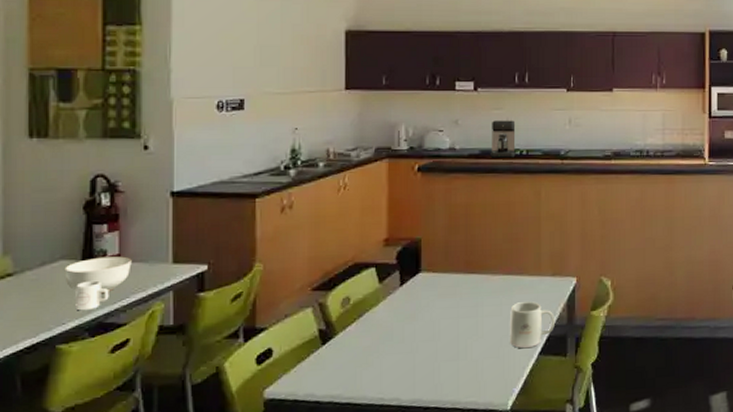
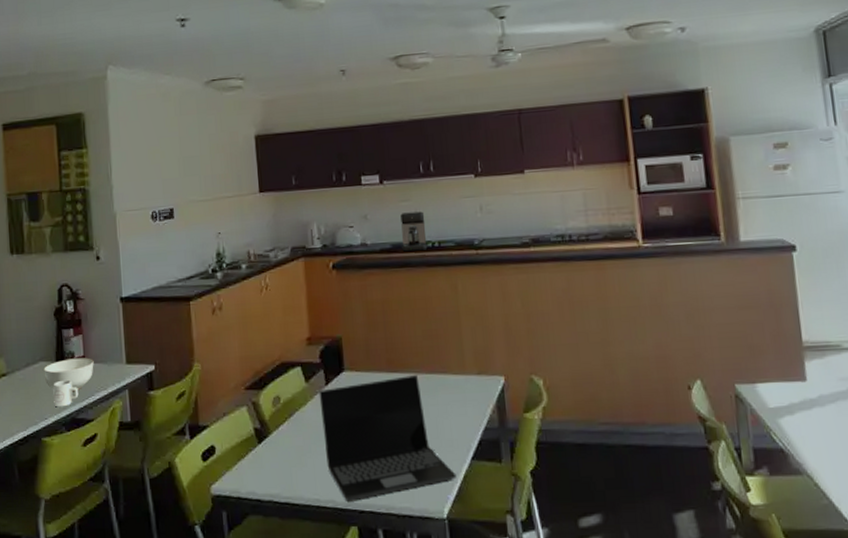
laptop: none [392,276,523,399] -> present [319,375,457,502]
mug: present [509,301,556,349] -> none [436,402,486,453]

